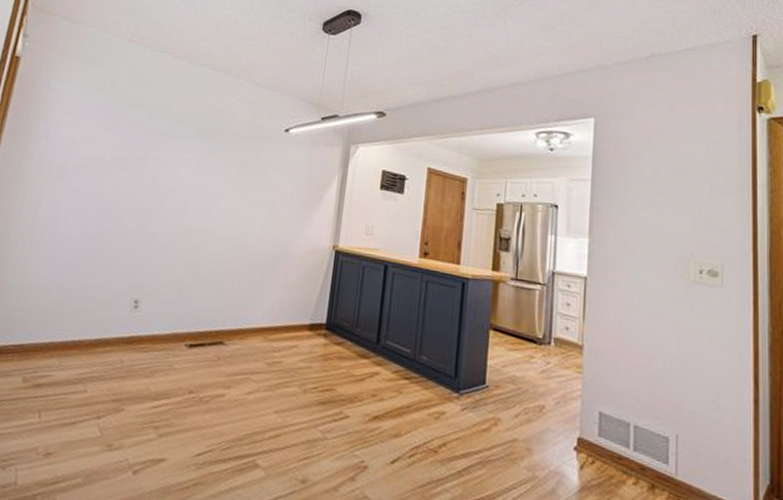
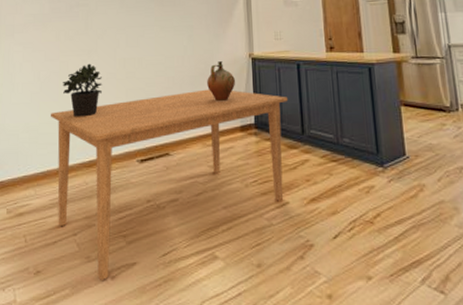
dining table: none [80,274,369,474] -> present [51,89,289,280]
potted plant: none [112,225,160,287] -> present [62,63,103,117]
ceramic jug: none [280,248,313,294] -> present [207,61,235,102]

